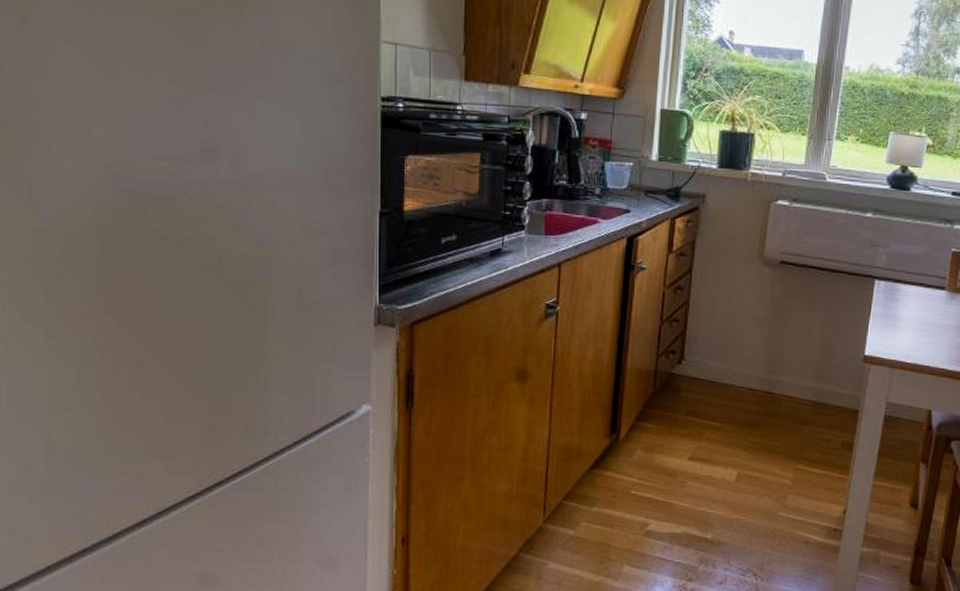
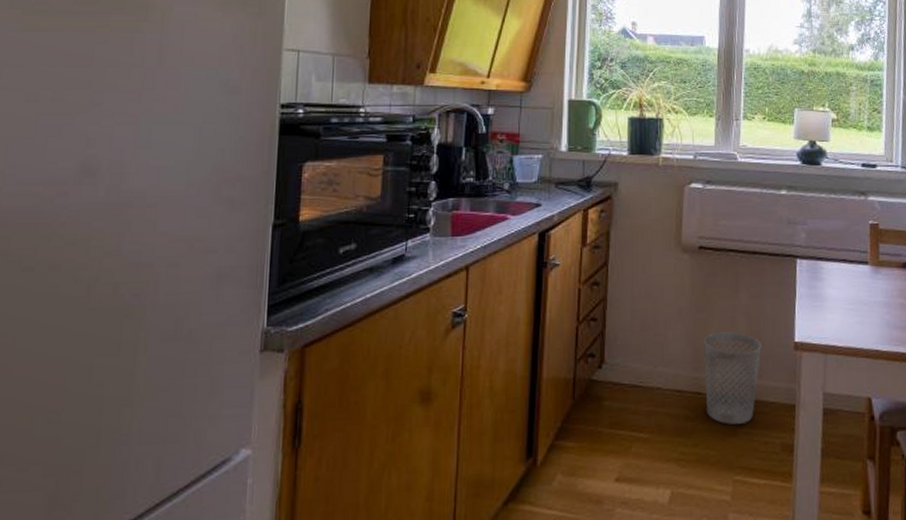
wastebasket: none [776,341,833,422] -> present [704,332,762,425]

